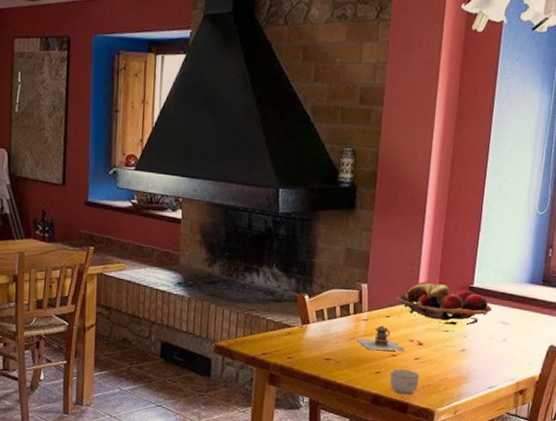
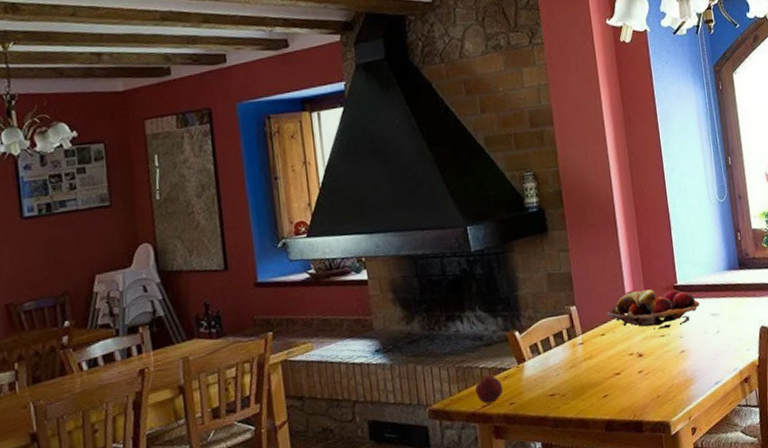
apple: none [258,326,285,353] -> present [475,374,504,404]
teapot: present [357,325,405,351] -> none [577,345,627,374]
cup: present [390,369,420,395] -> none [617,384,649,414]

